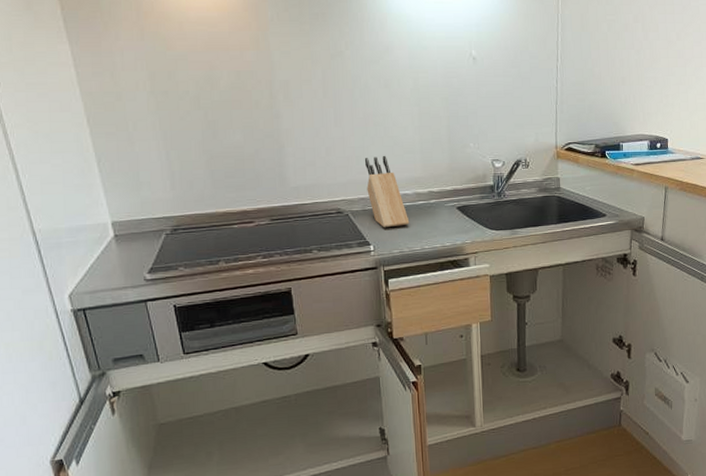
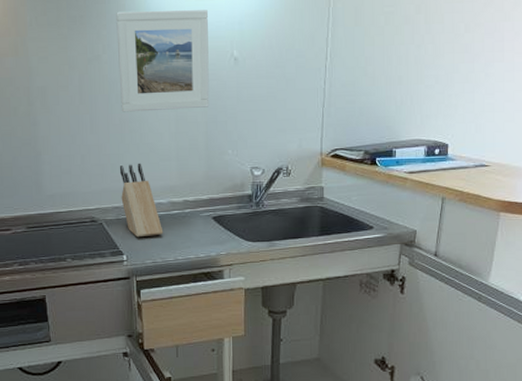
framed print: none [358,10,451,106] -> present [116,9,210,112]

